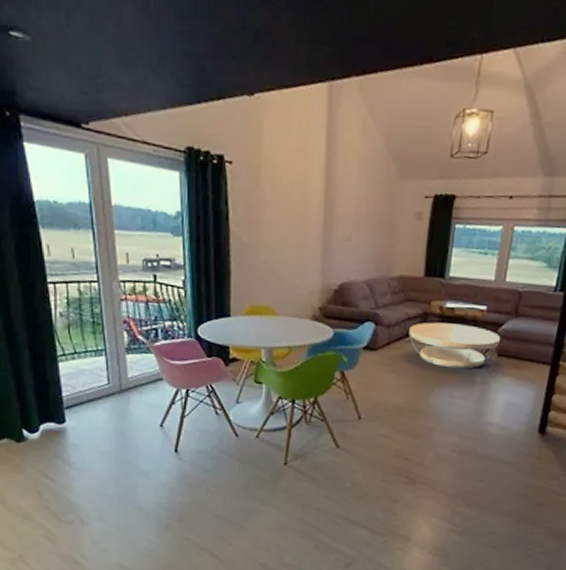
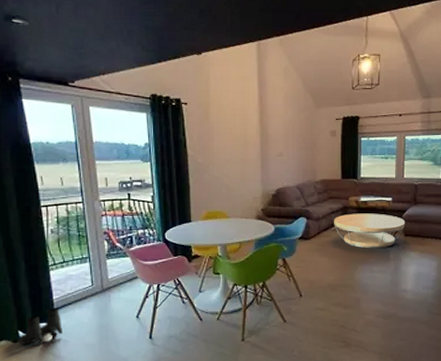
boots: none [23,405,73,447] -> present [19,307,63,345]

